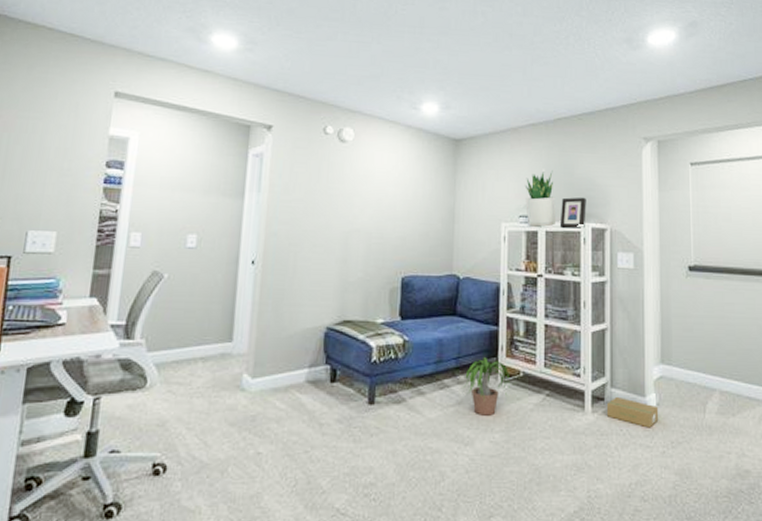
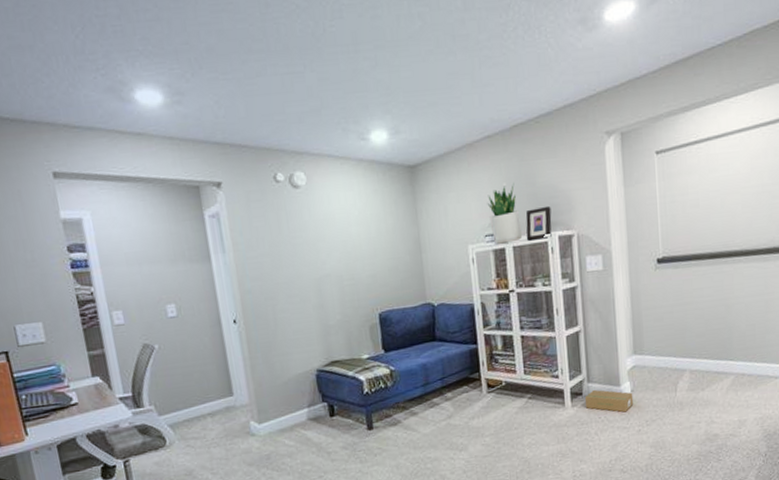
potted plant: present [463,357,510,416] -> none [451,374,494,425]

